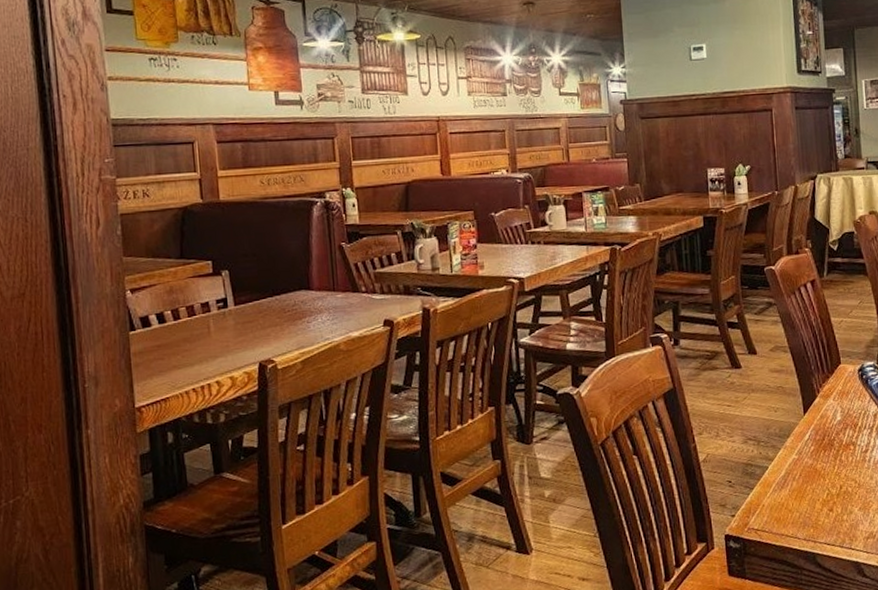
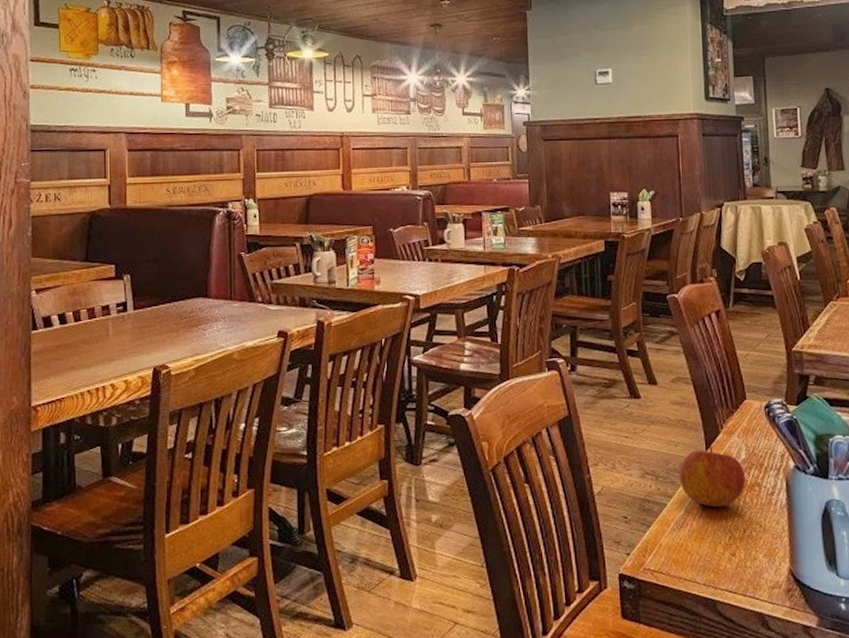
apple: none [779,410,842,467] -> present [679,446,746,507]

